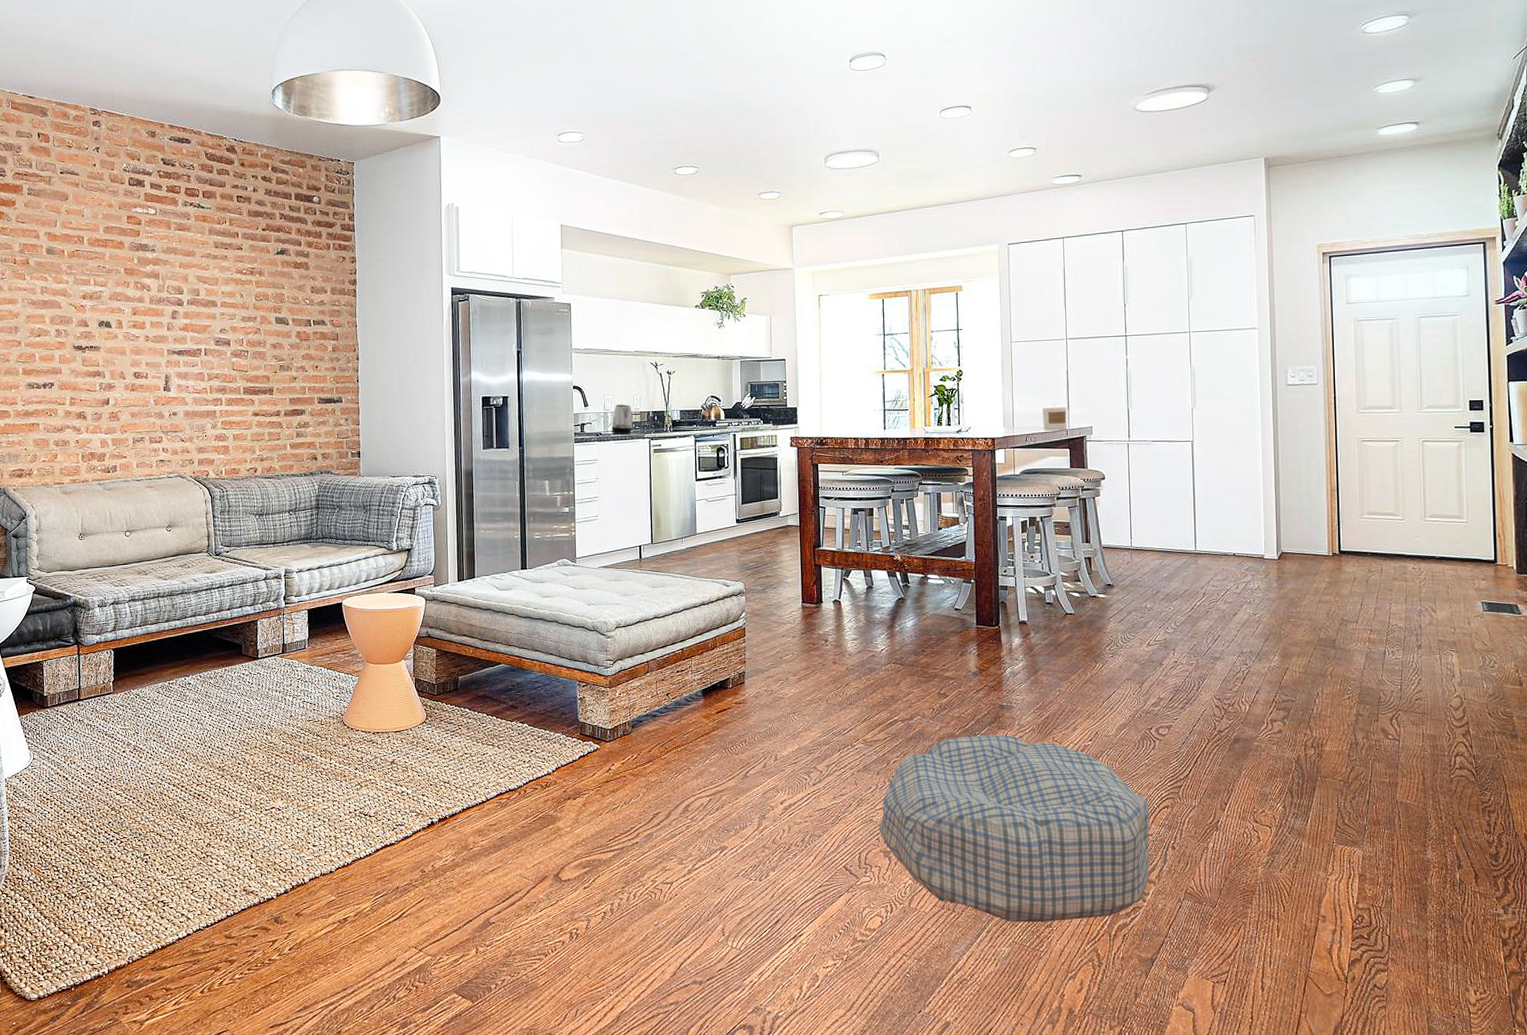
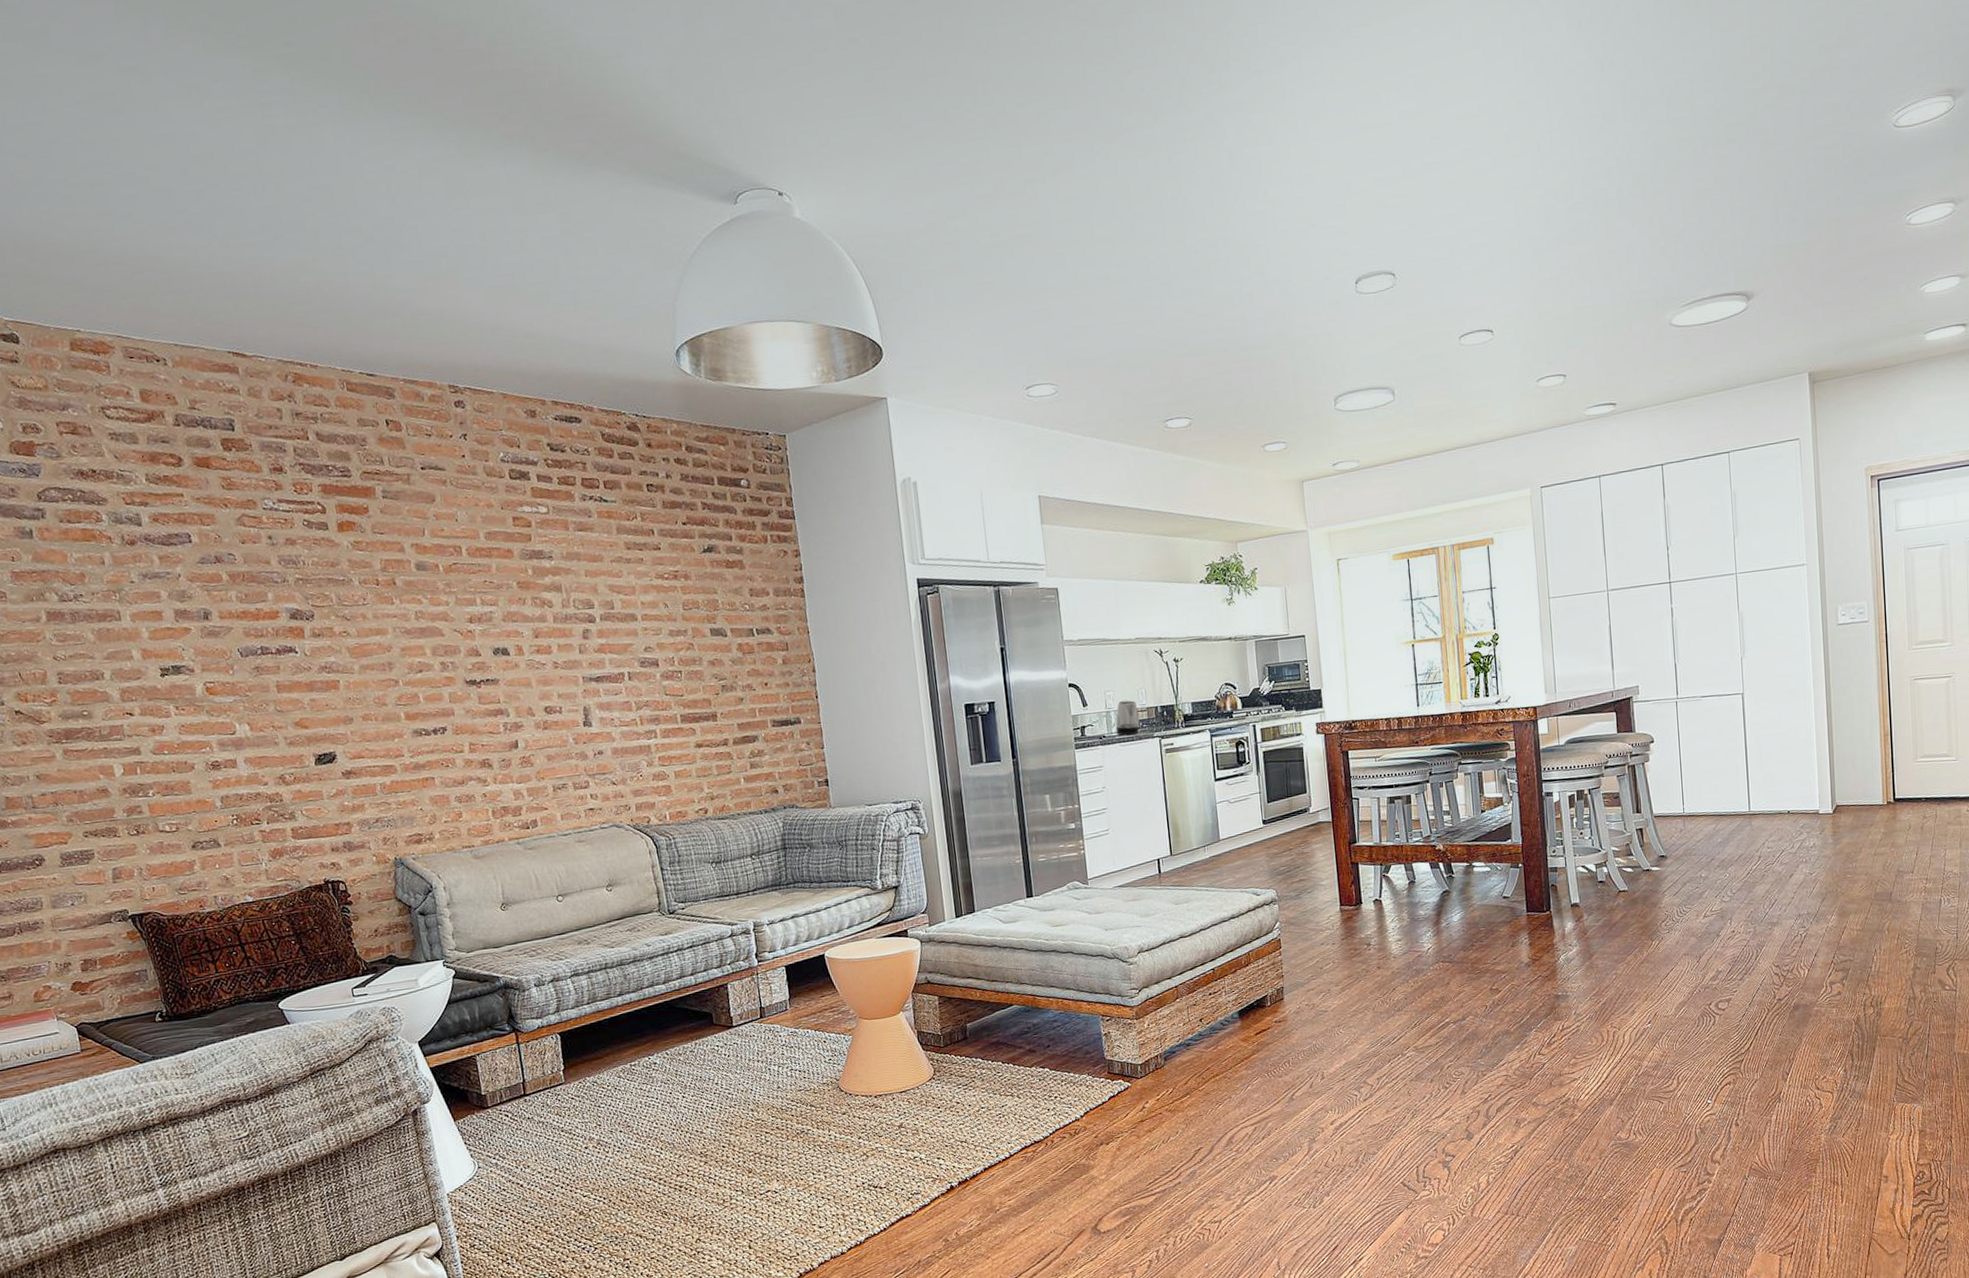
dog bed: present [878,734,1150,922] -> none [1435,1025,1714,1220]
candle: present [1042,403,1068,431] -> none [1585,663,1613,694]

